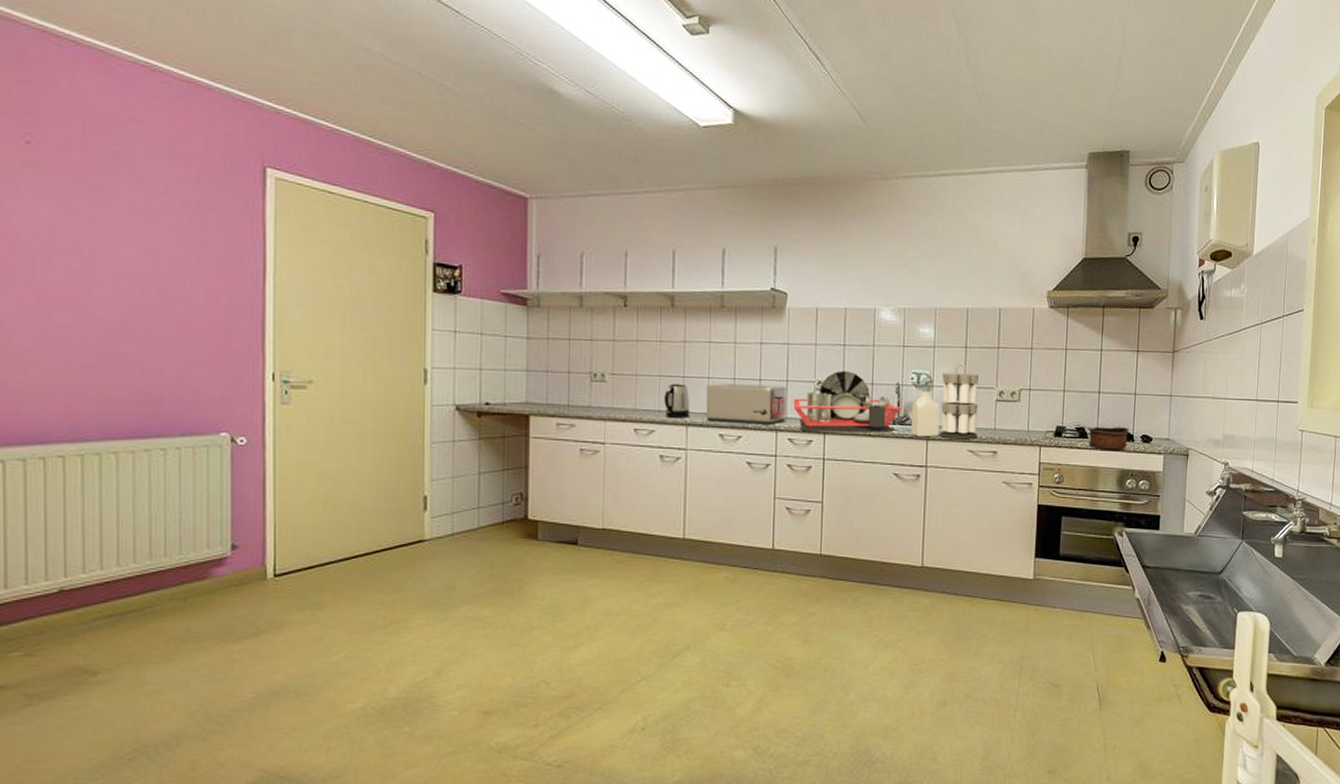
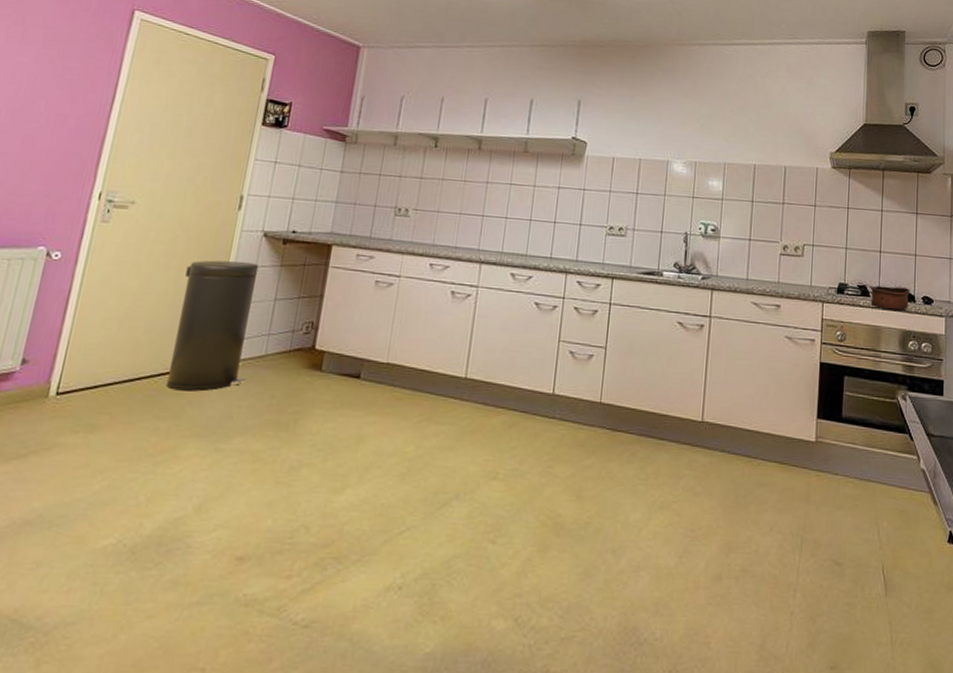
pedal bin: none [382,437,464,566] -> present [166,260,259,392]
kettle: present [664,383,690,418] -> none [461,221,486,256]
toaster: present [705,383,787,425] -> none [499,223,579,267]
dish rack: present [793,370,902,432] -> none [584,217,689,280]
soap bottle: present [911,378,940,437] -> none [697,228,726,287]
spice rack: present [940,363,979,440] -> none [725,216,764,292]

